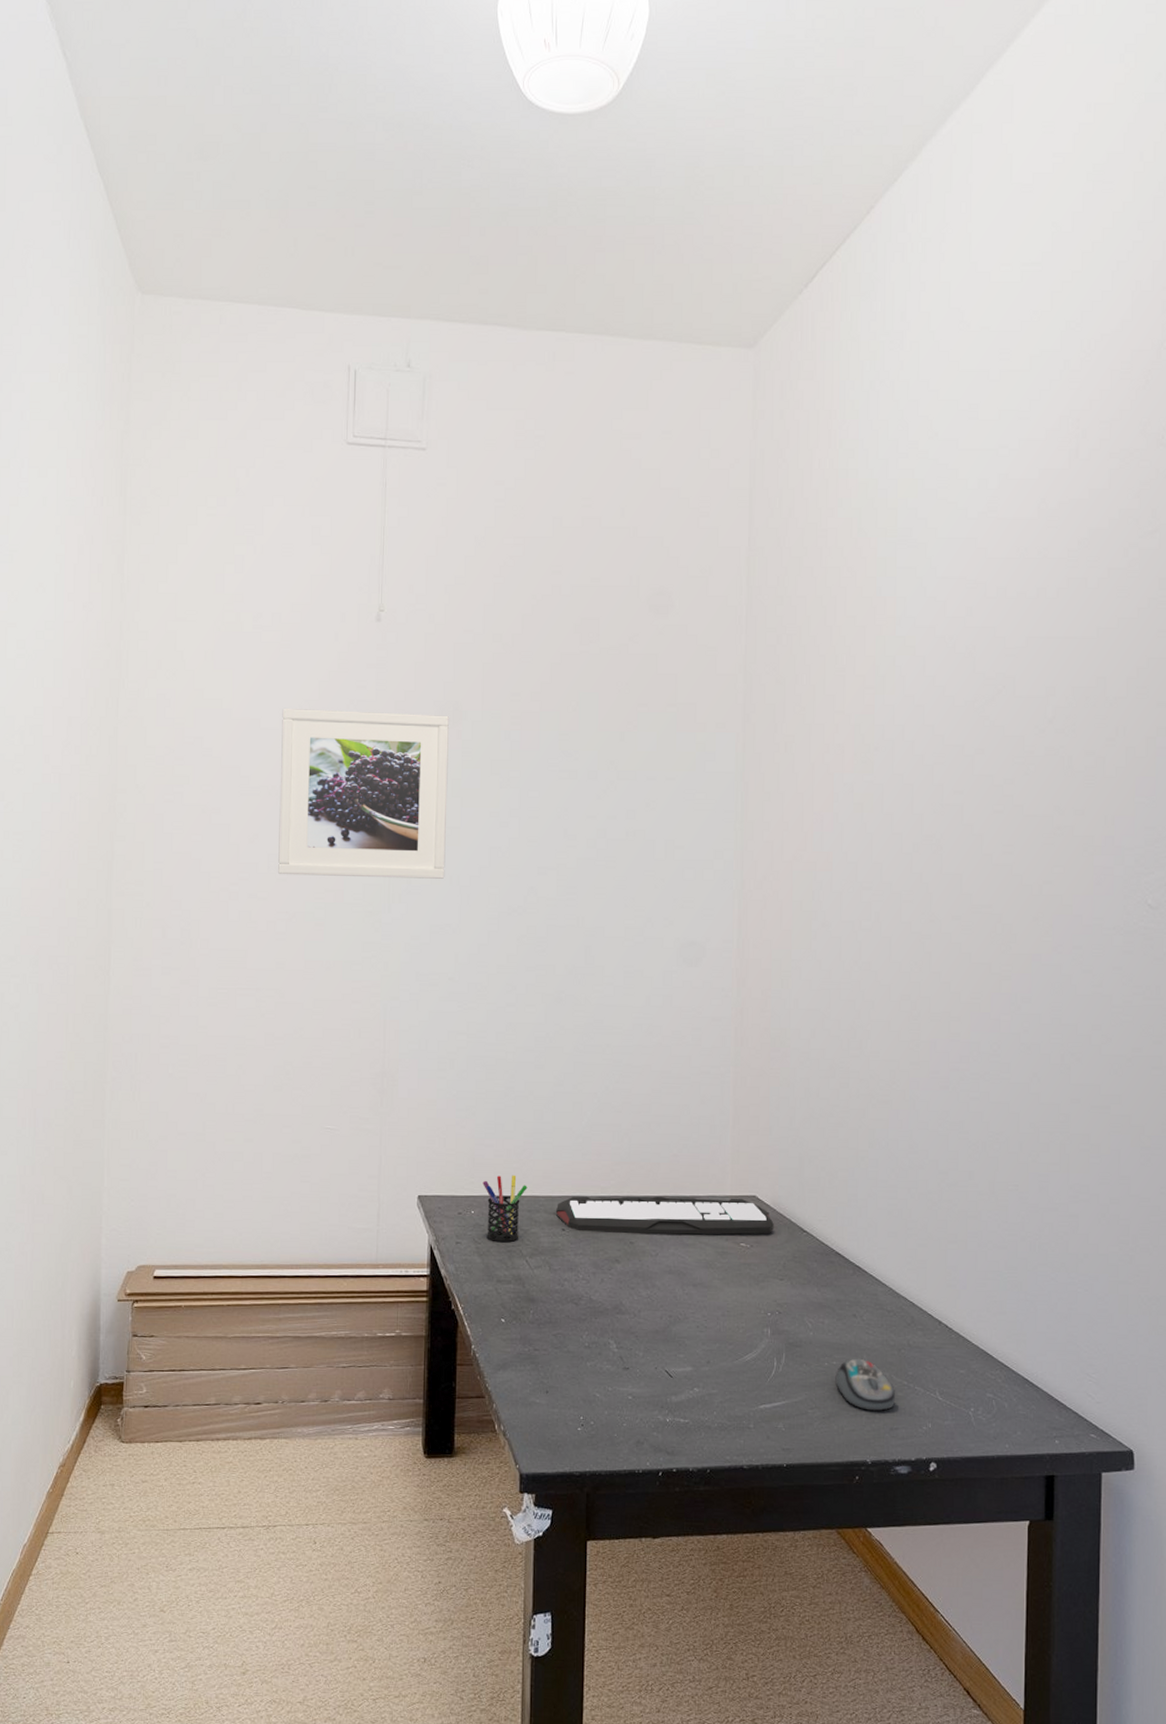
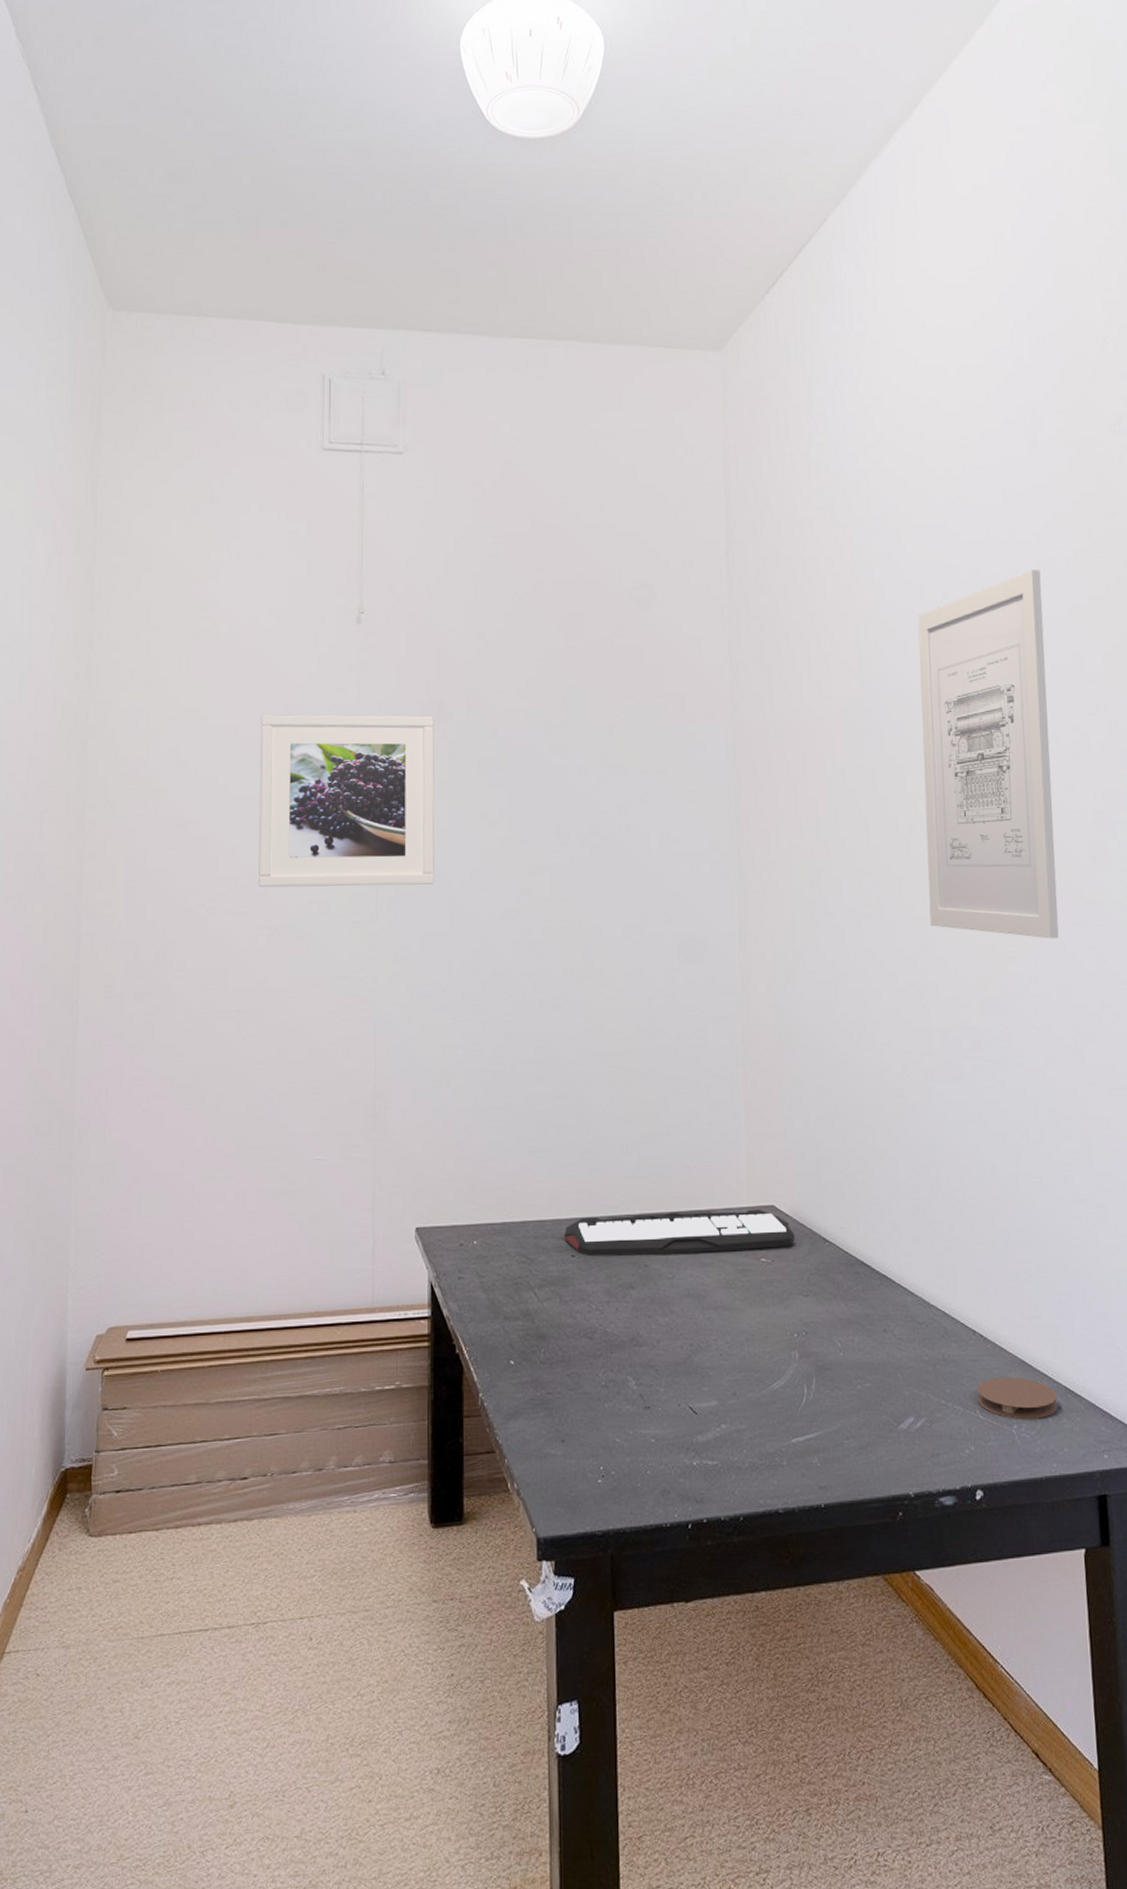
pen holder: present [483,1175,528,1243] -> none [485,1198,533,1275]
computer mouse: present [835,1358,895,1411] -> none [869,1378,934,1436]
wall art: none [928,588,1070,960] -> present [917,570,1059,939]
coaster: none [938,1364,1015,1404] -> present [976,1376,1058,1419]

